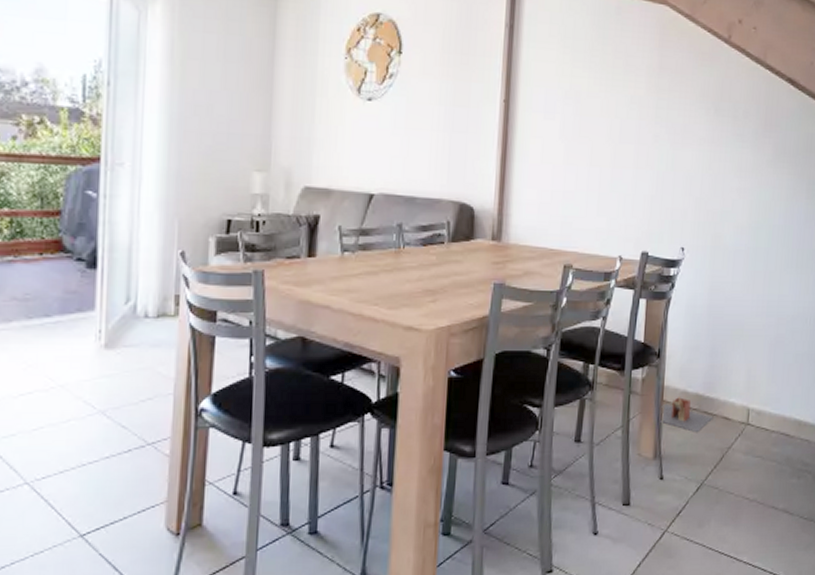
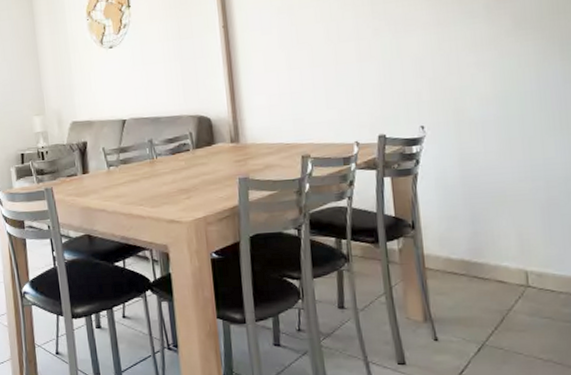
architectural model: present [660,397,714,433] -> none [424,264,486,297]

